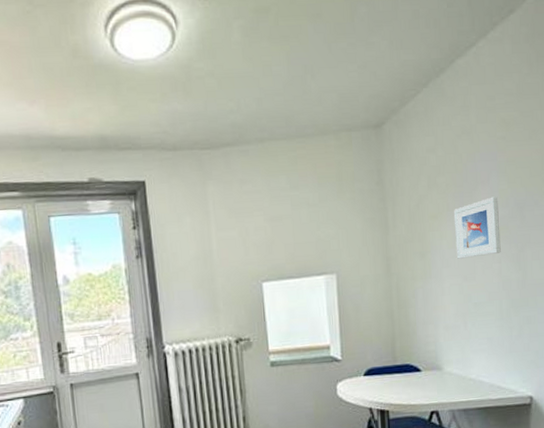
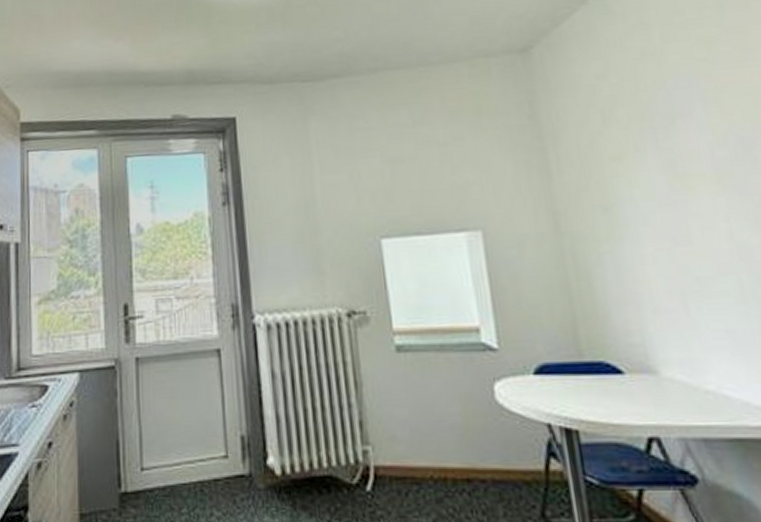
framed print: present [453,196,501,259] -> none [644,133,727,215]

